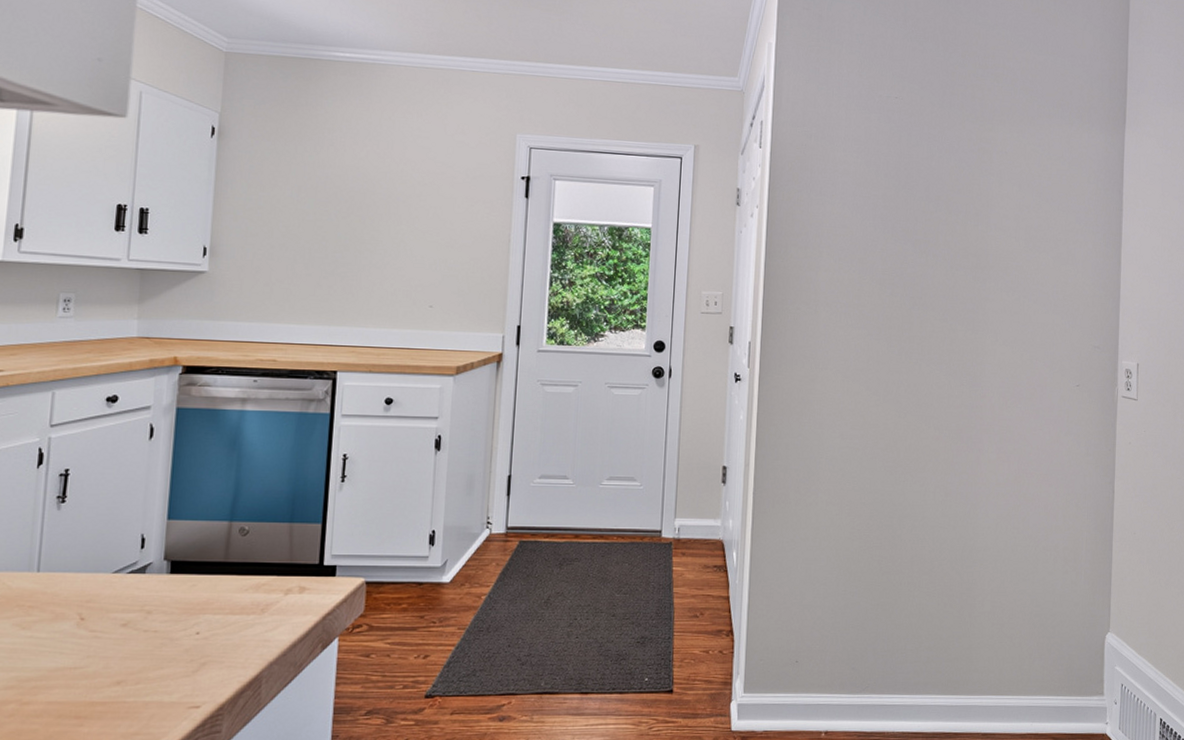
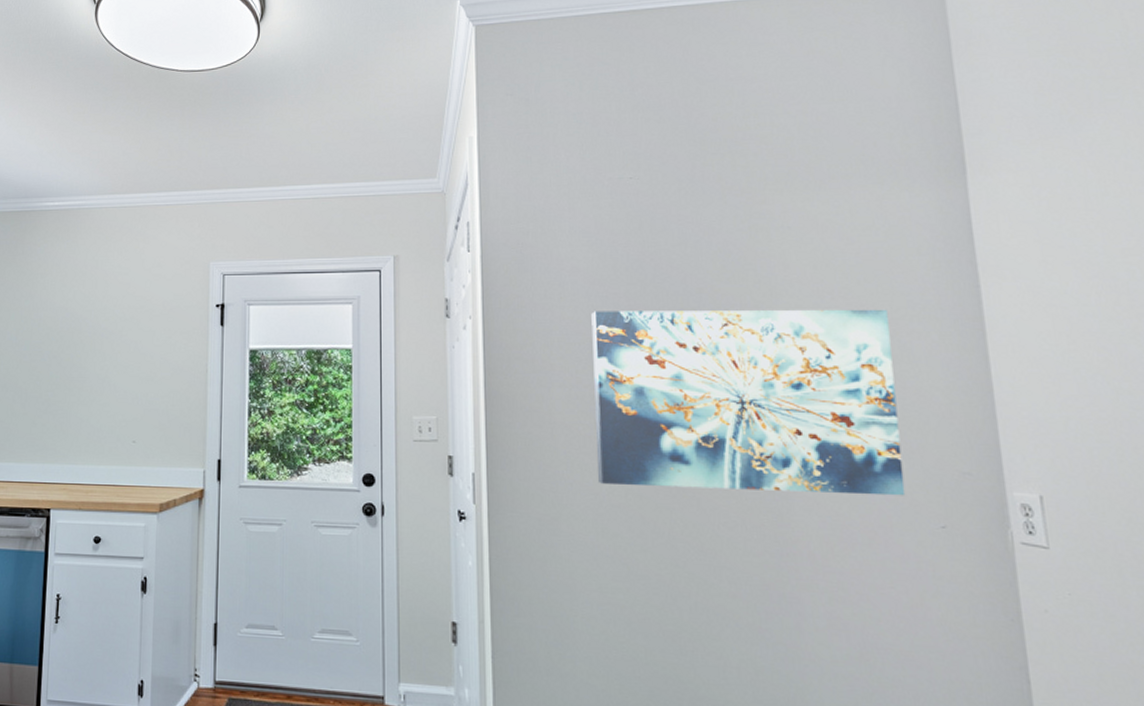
wall art: none [847,209,1063,363] -> present [591,309,906,496]

